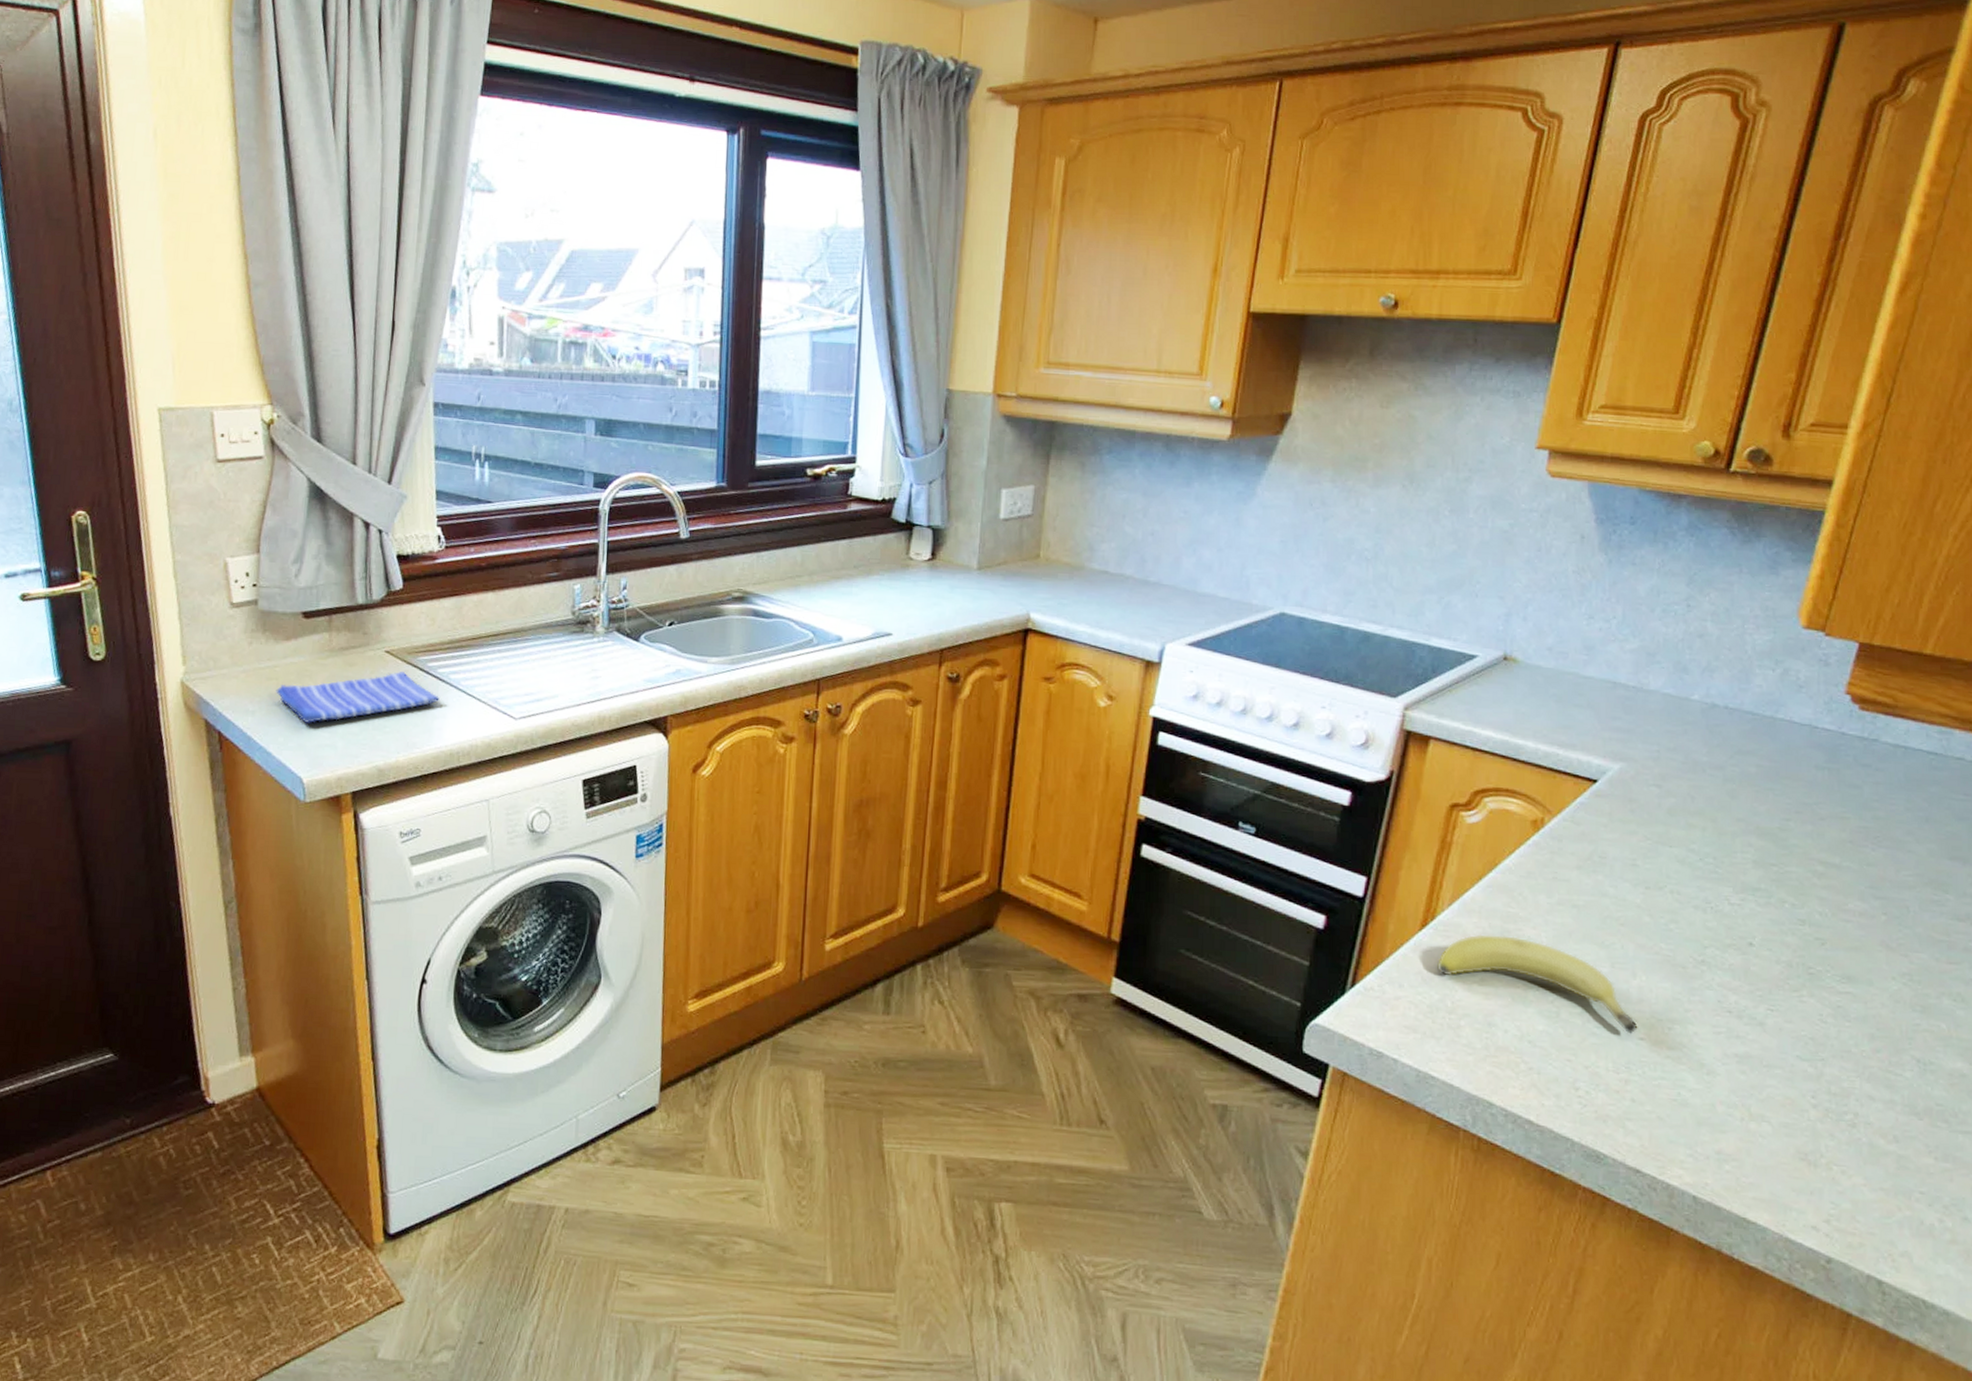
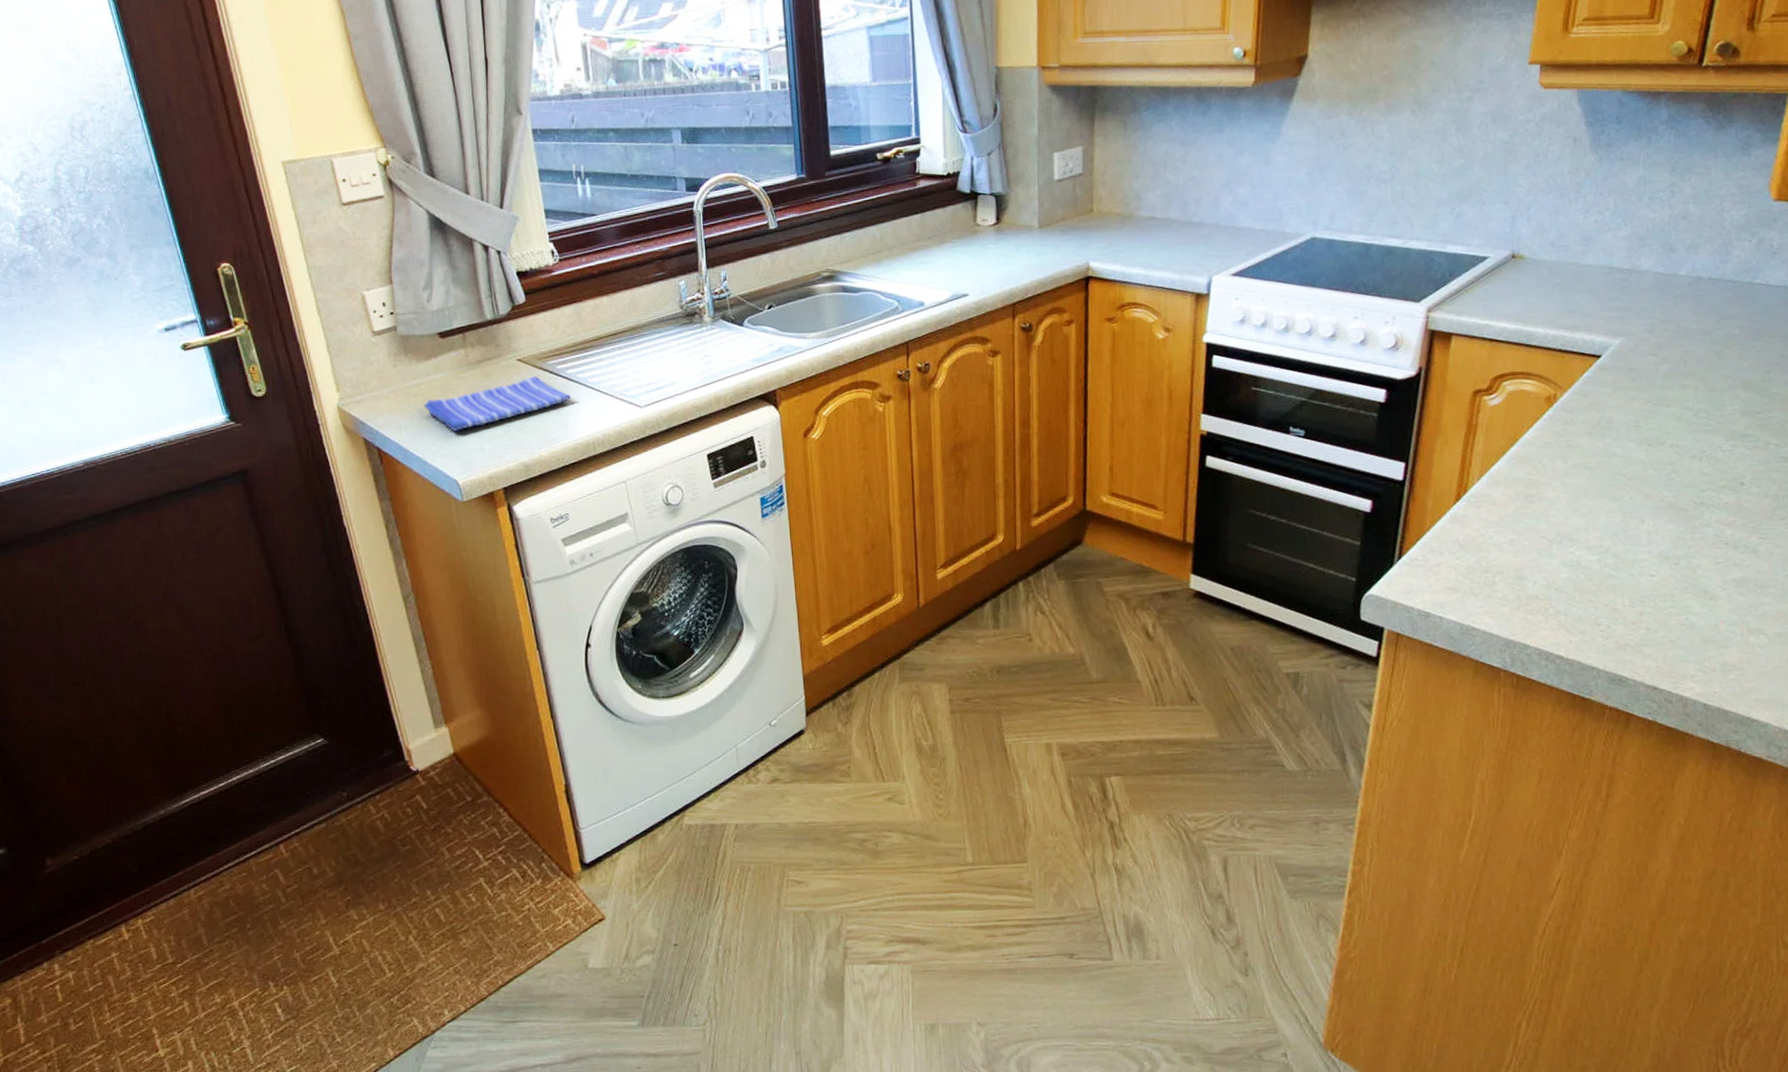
fruit: present [1436,934,1638,1035] -> none [1471,500,1649,573]

